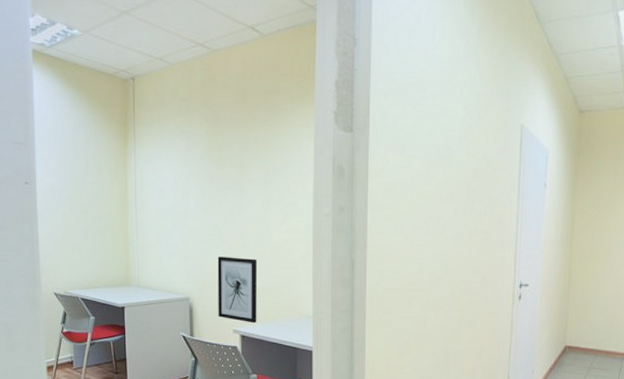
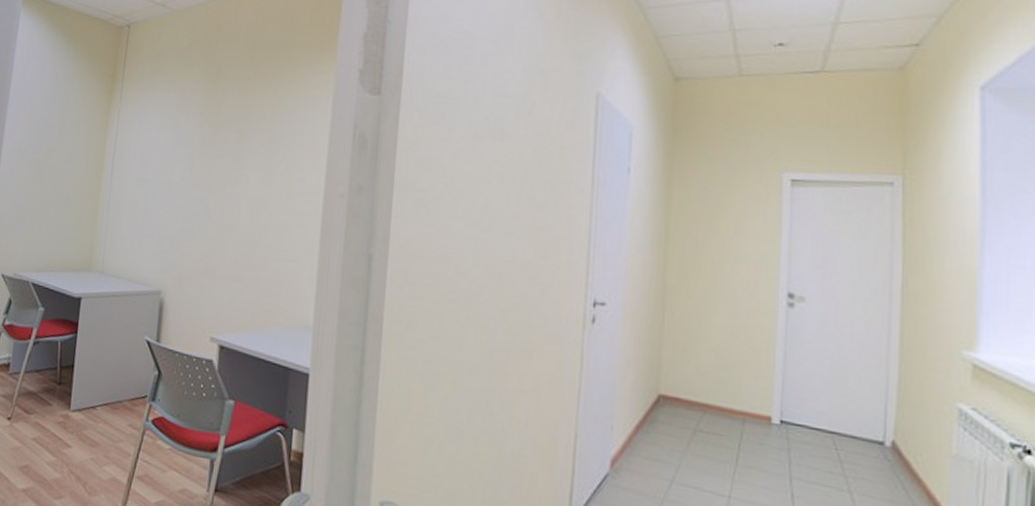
wall art: present [217,256,257,324] -> none [193,241,249,331]

